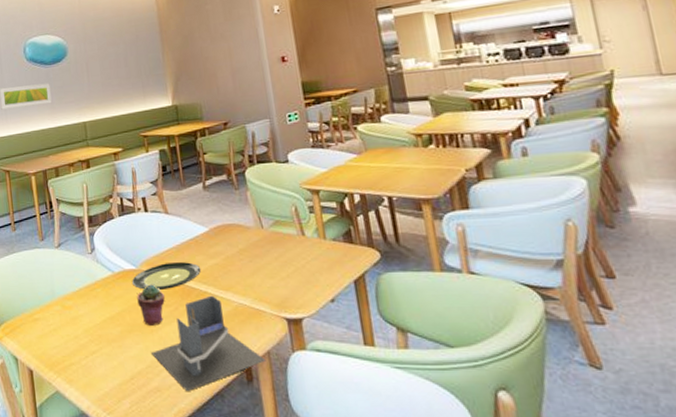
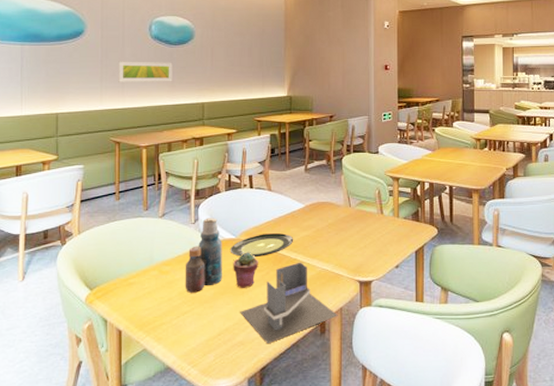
bottle: none [87,246,128,330] -> present [185,218,222,293]

